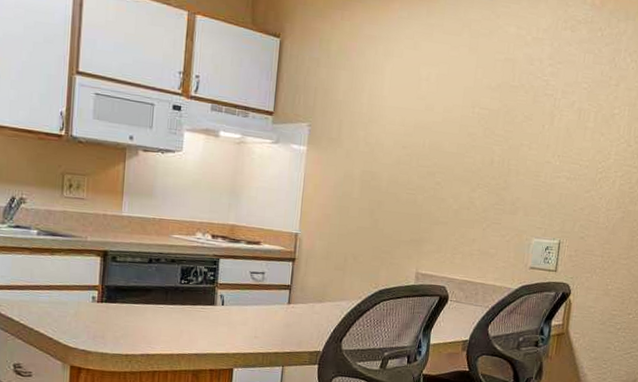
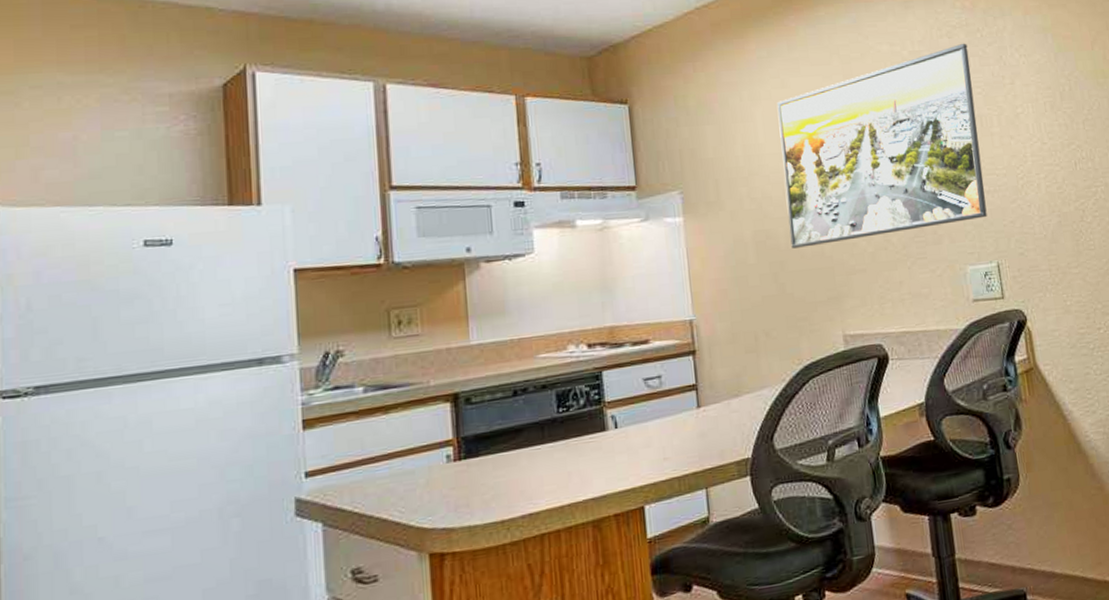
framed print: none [390,38,587,201] -> present [776,43,987,249]

